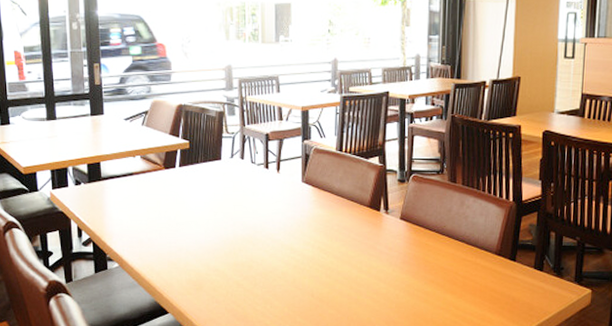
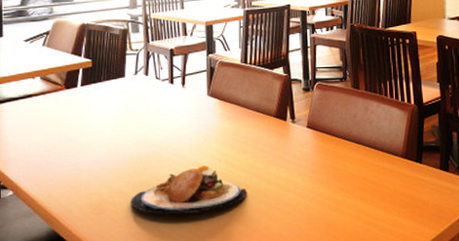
plate: none [227,251,338,296] -> present [130,166,247,216]

